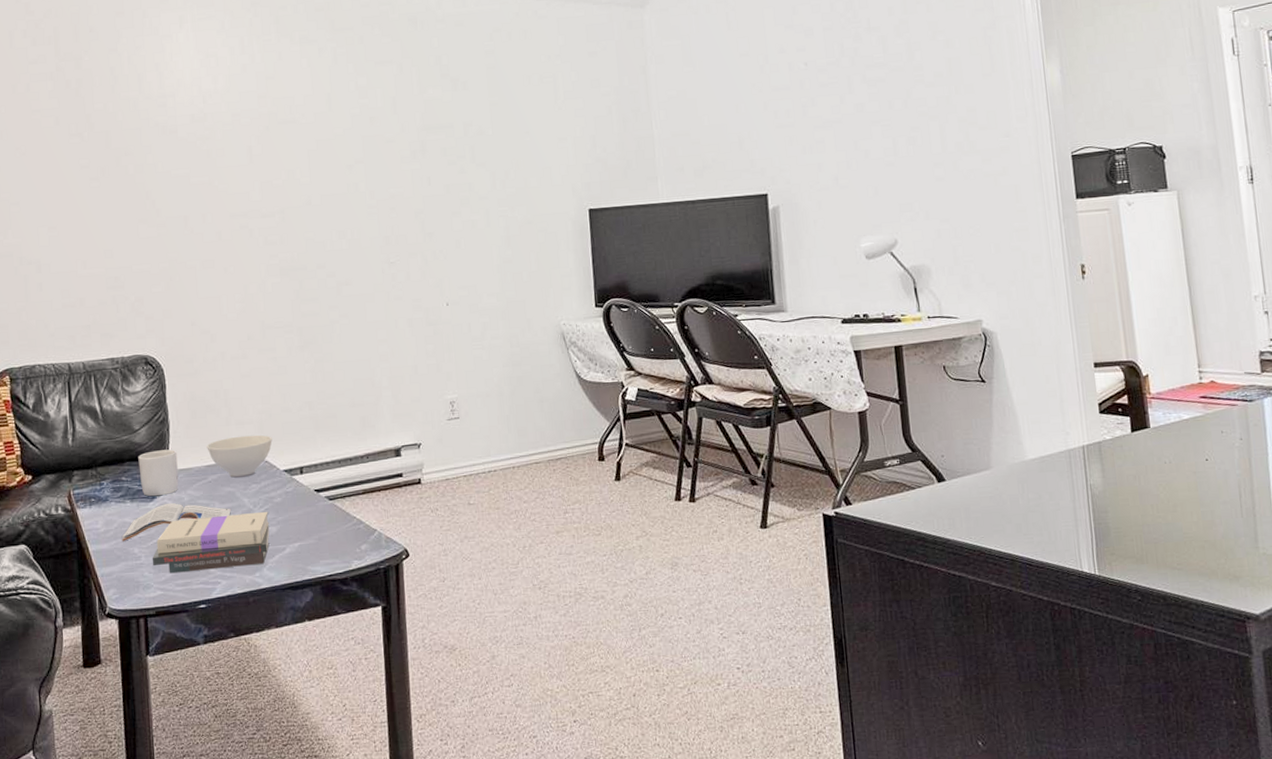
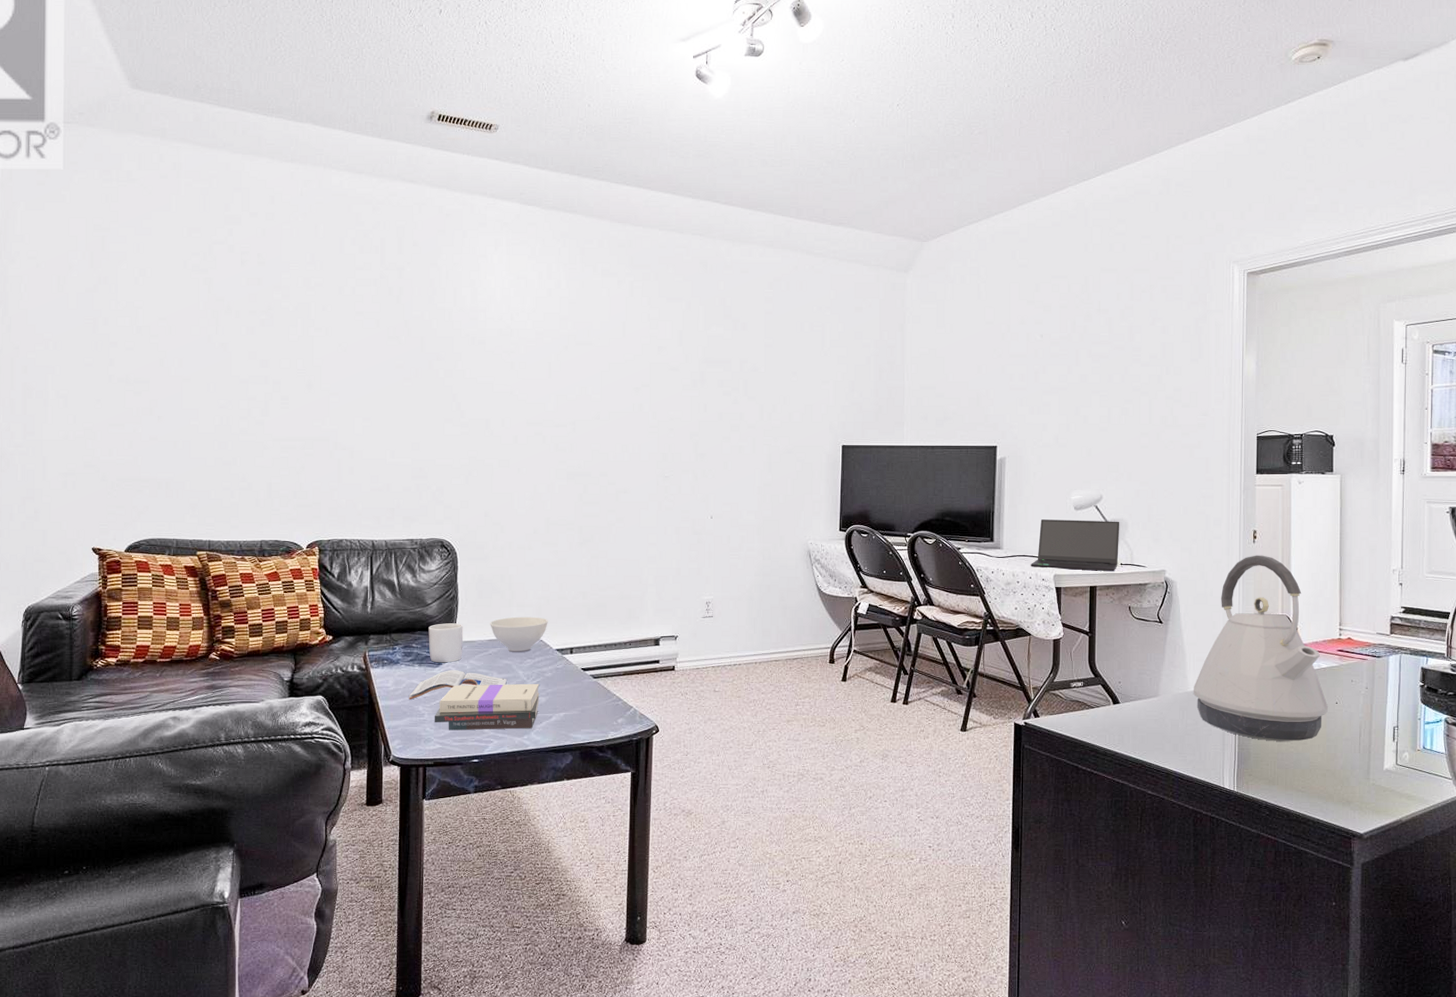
laptop: none [822,267,925,330] -> present [1031,519,1120,572]
kettle: none [1031,292,1197,512] -> present [1194,555,1328,742]

